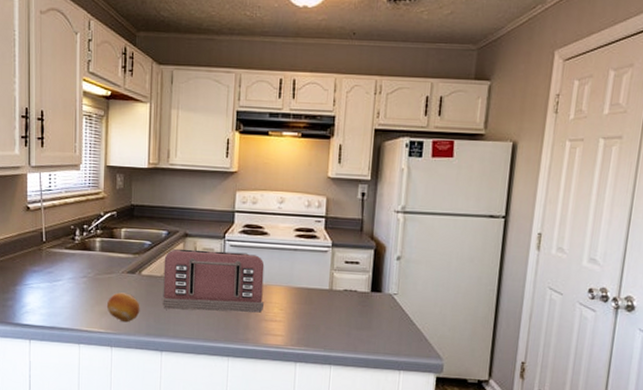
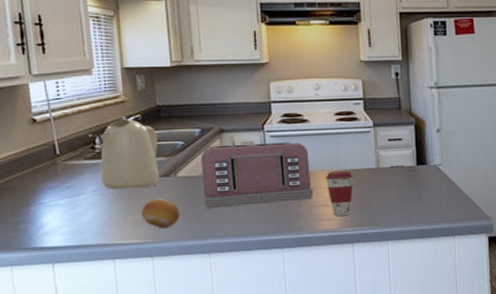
kettle: none [77,215,129,282] -> present [99,119,160,190]
coffee cup: none [277,287,305,333] -> present [325,170,353,216]

